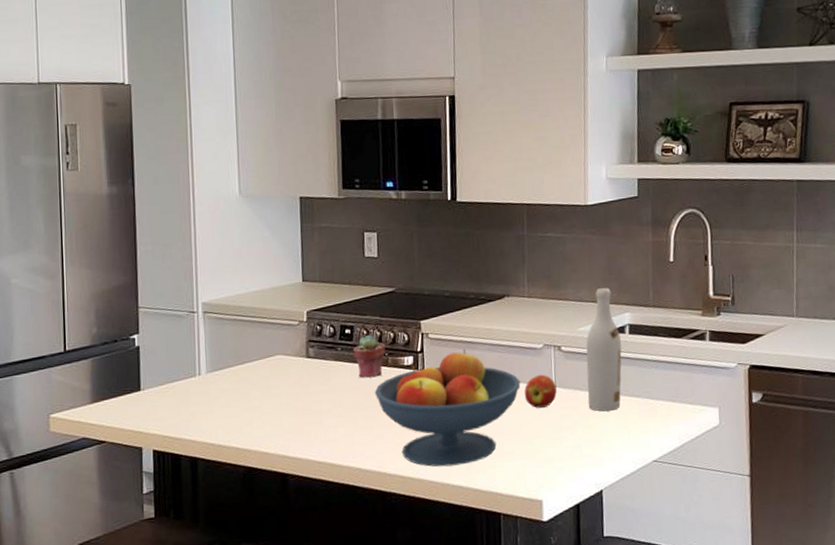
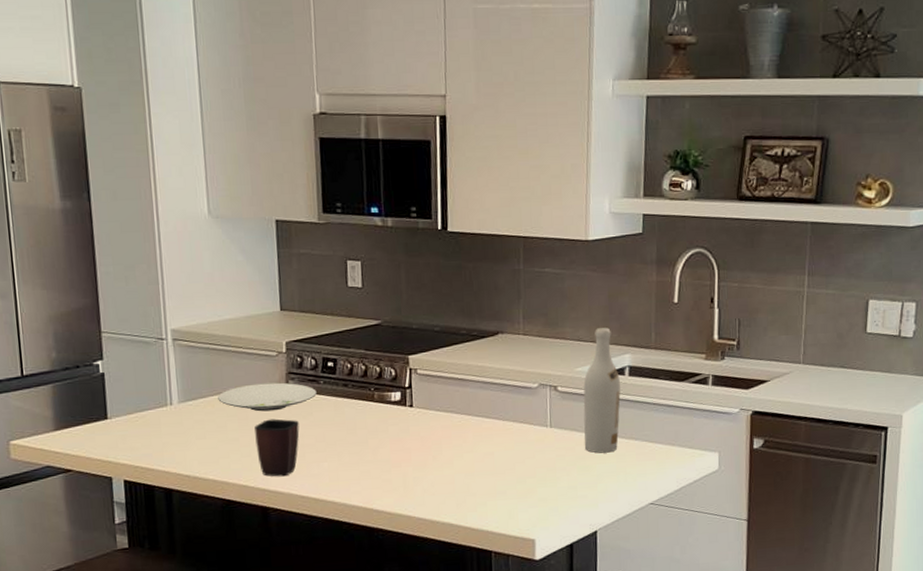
plate: none [243,350,335,379] -> present [218,382,317,412]
mug: none [276,385,318,443] -> present [254,418,300,477]
potted succulent: present [353,334,385,378] -> none [336,368,371,413]
fruit bowl: present [374,349,521,467] -> none [359,386,514,505]
apple: present [524,374,557,408] -> none [517,414,552,448]

